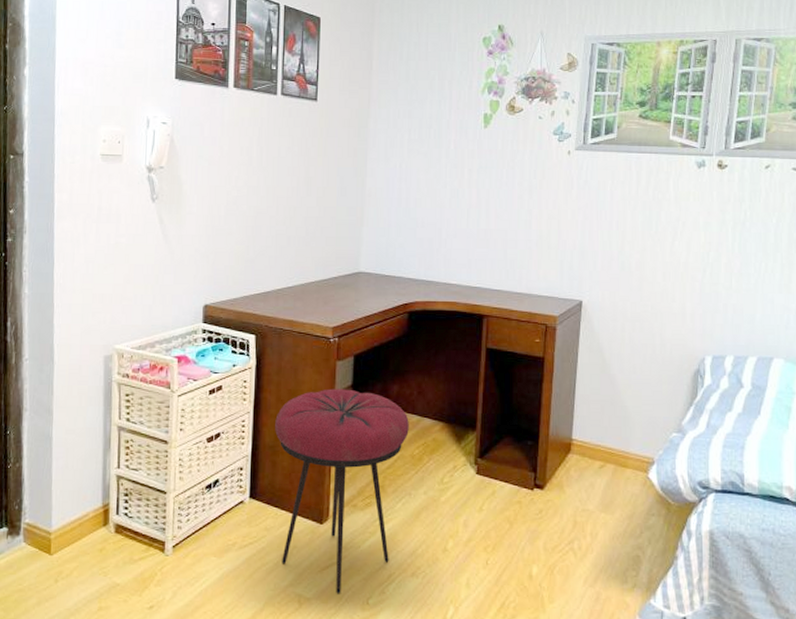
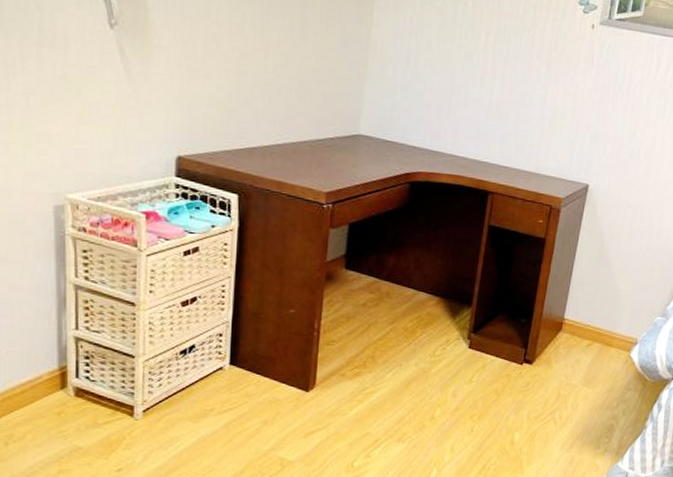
stool: present [275,388,409,594] -> none [259,257,404,458]

